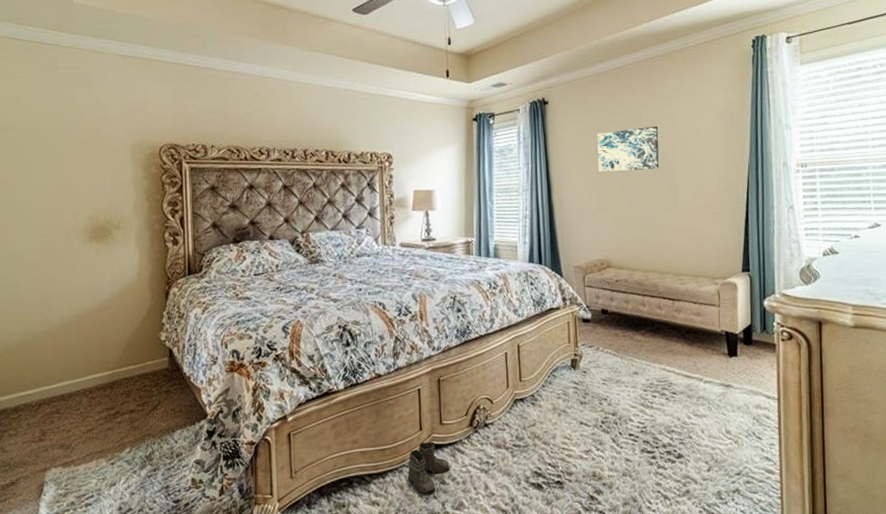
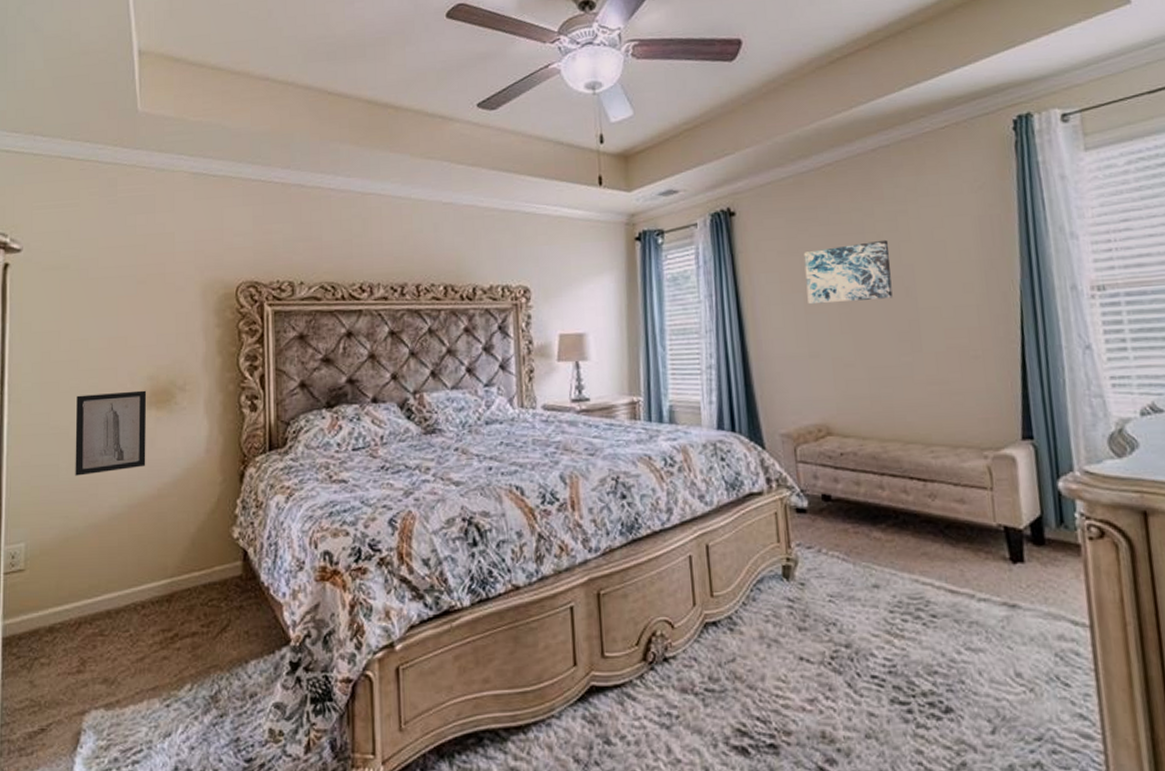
wall art: none [30,227,89,293] -> present [75,390,147,476]
boots: present [405,442,450,495] -> none [556,682,617,760]

